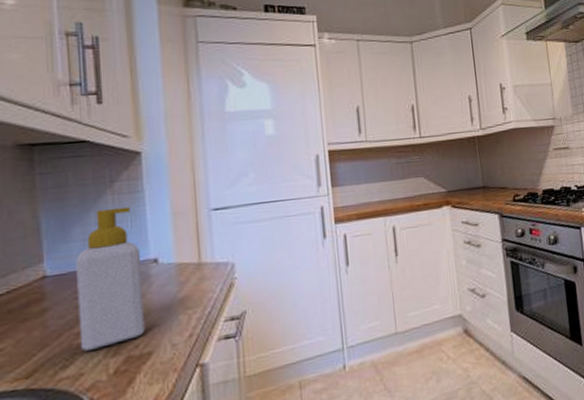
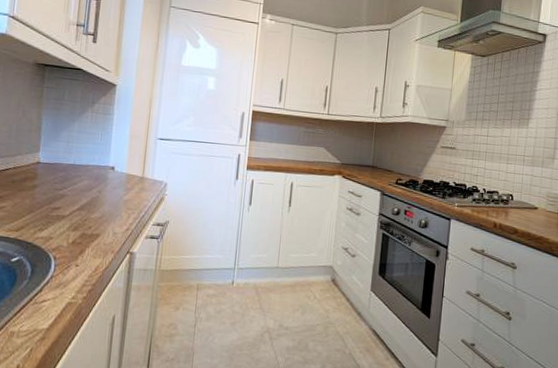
soap bottle: present [76,208,146,351] -> none [53,122,103,223]

